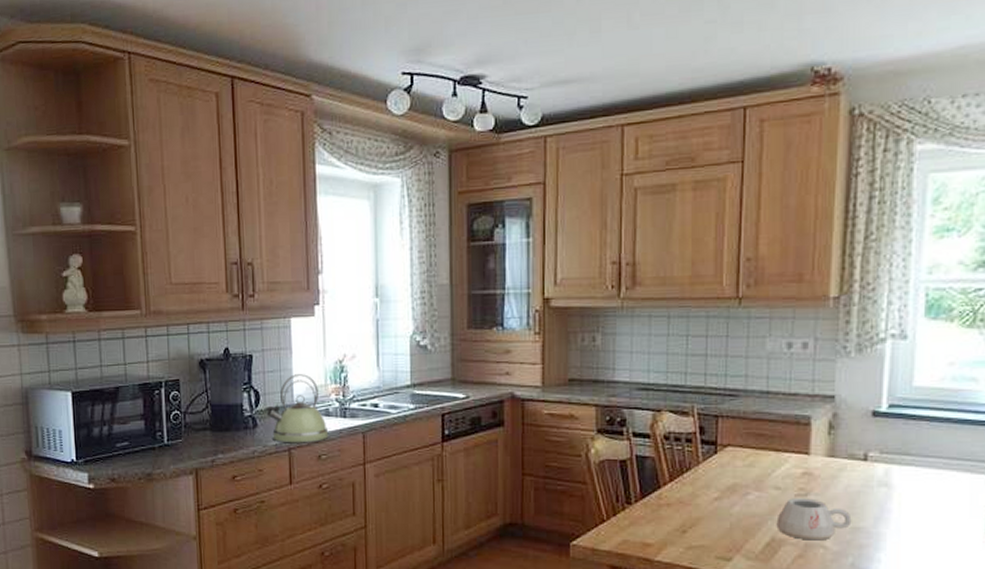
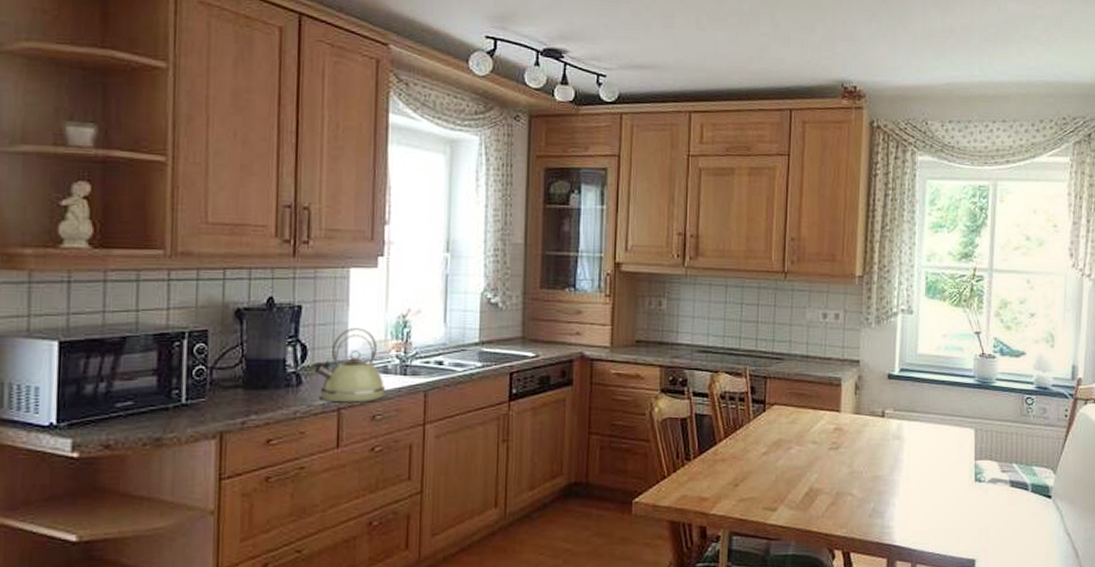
cup: present [776,498,852,541] -> none [814,451,873,489]

